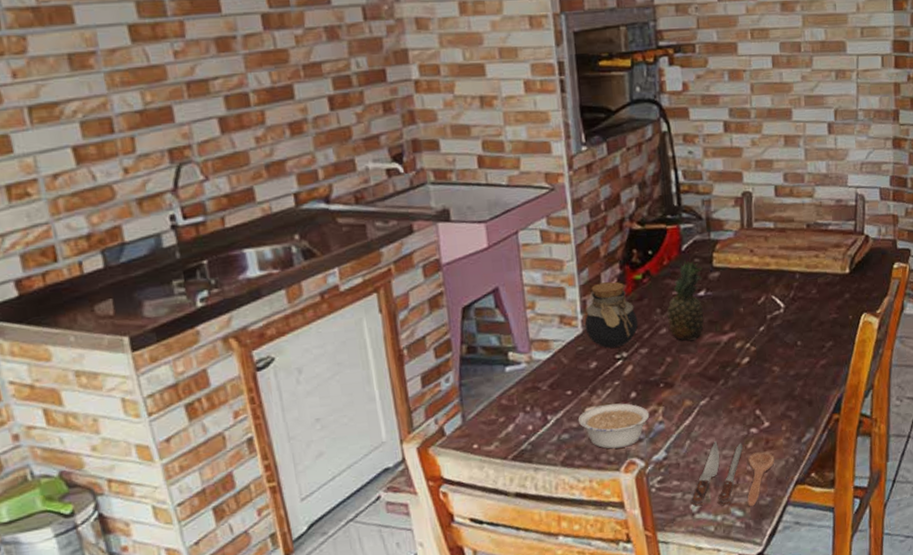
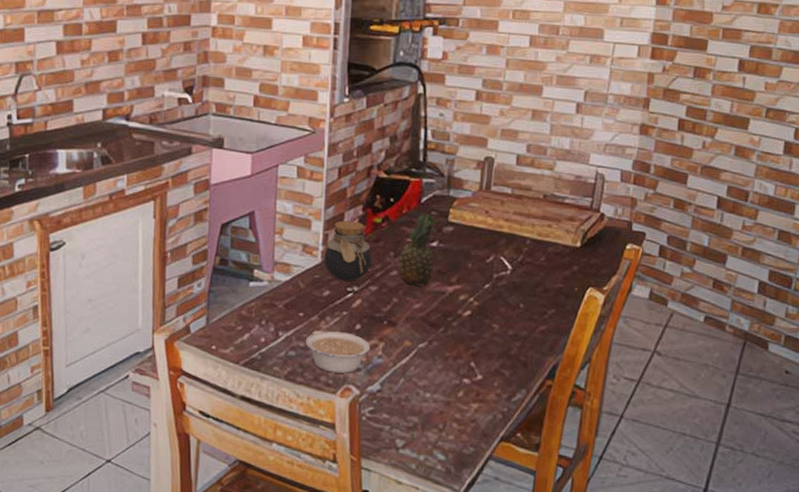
spoon: present [690,440,775,507] -> none [396,383,483,454]

